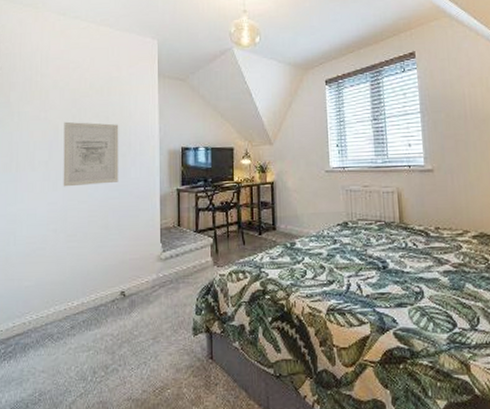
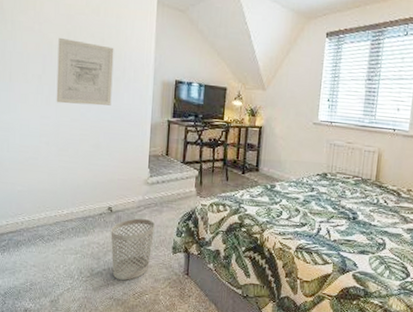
wastebasket: none [125,300,173,375] -> present [110,218,156,280]

